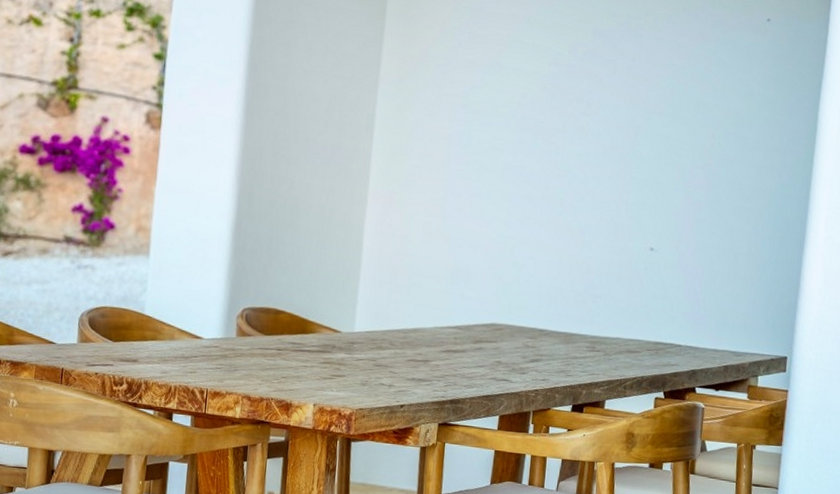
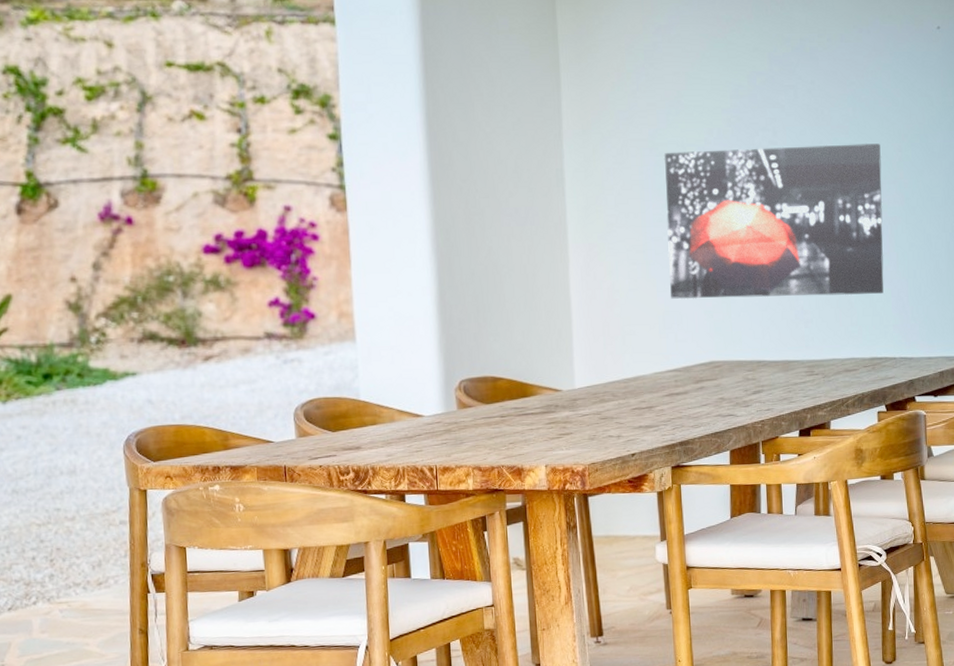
wall art: none [462,111,694,278] -> present [663,143,884,300]

